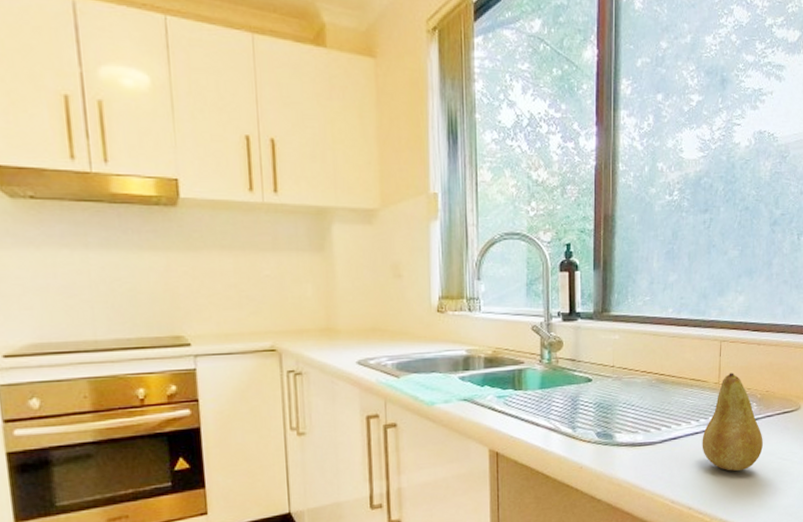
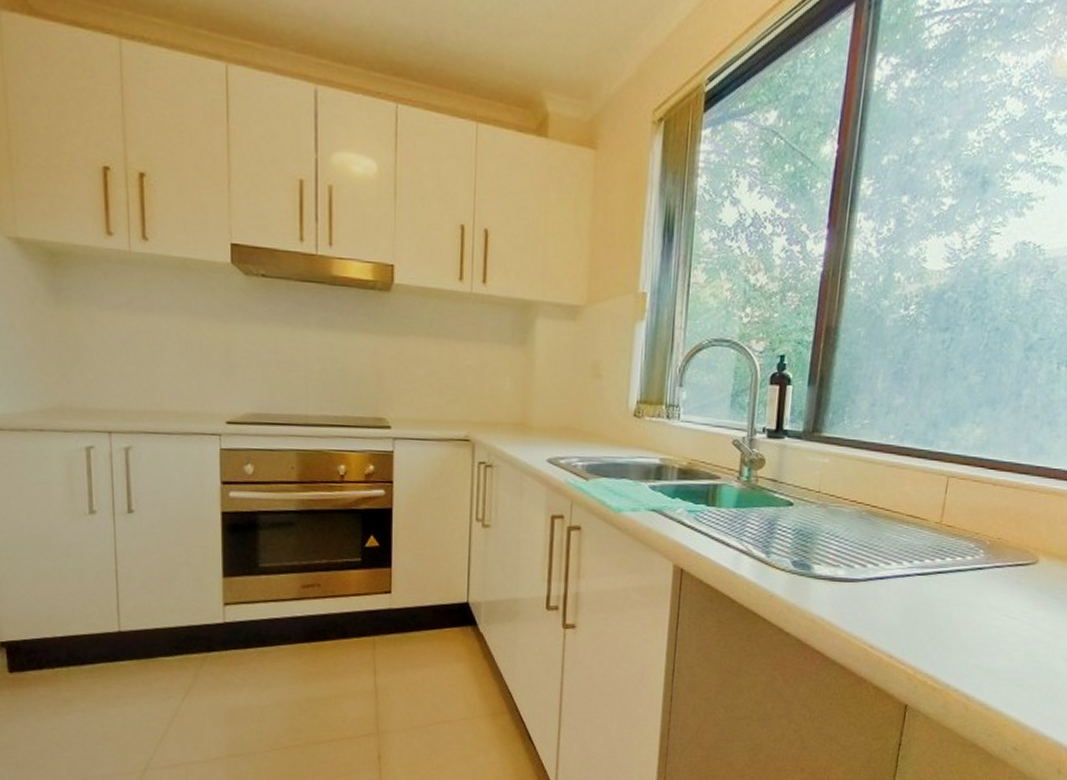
fruit: present [702,373,763,471] -> none [912,513,988,623]

